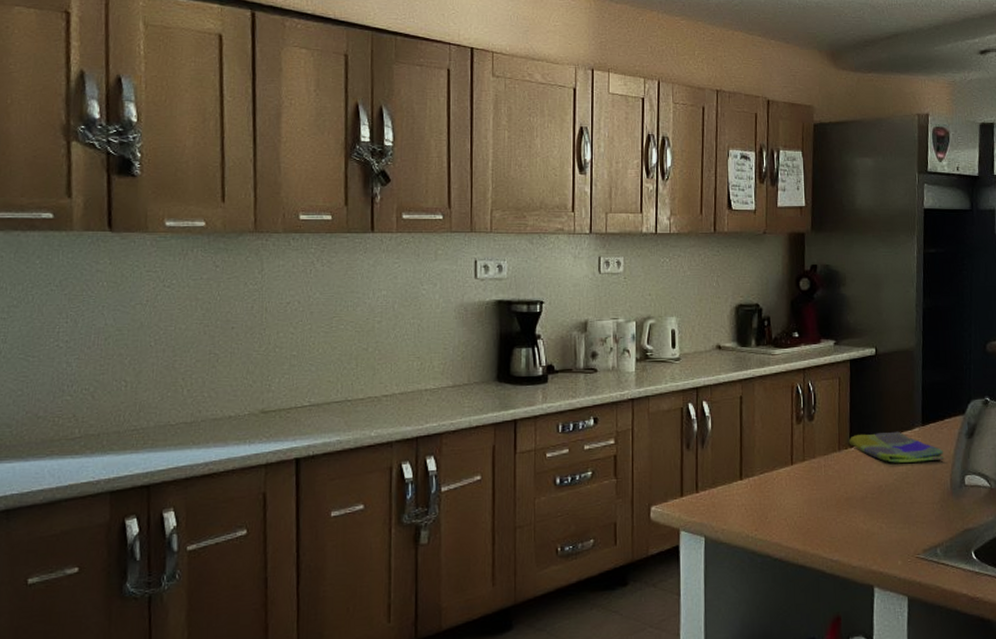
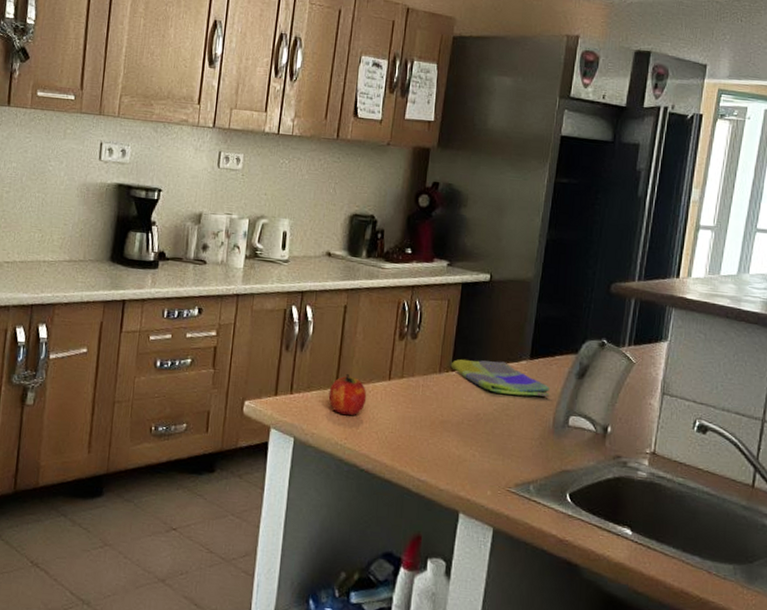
fruit: none [734,465,772,507] -> present [328,374,367,416]

